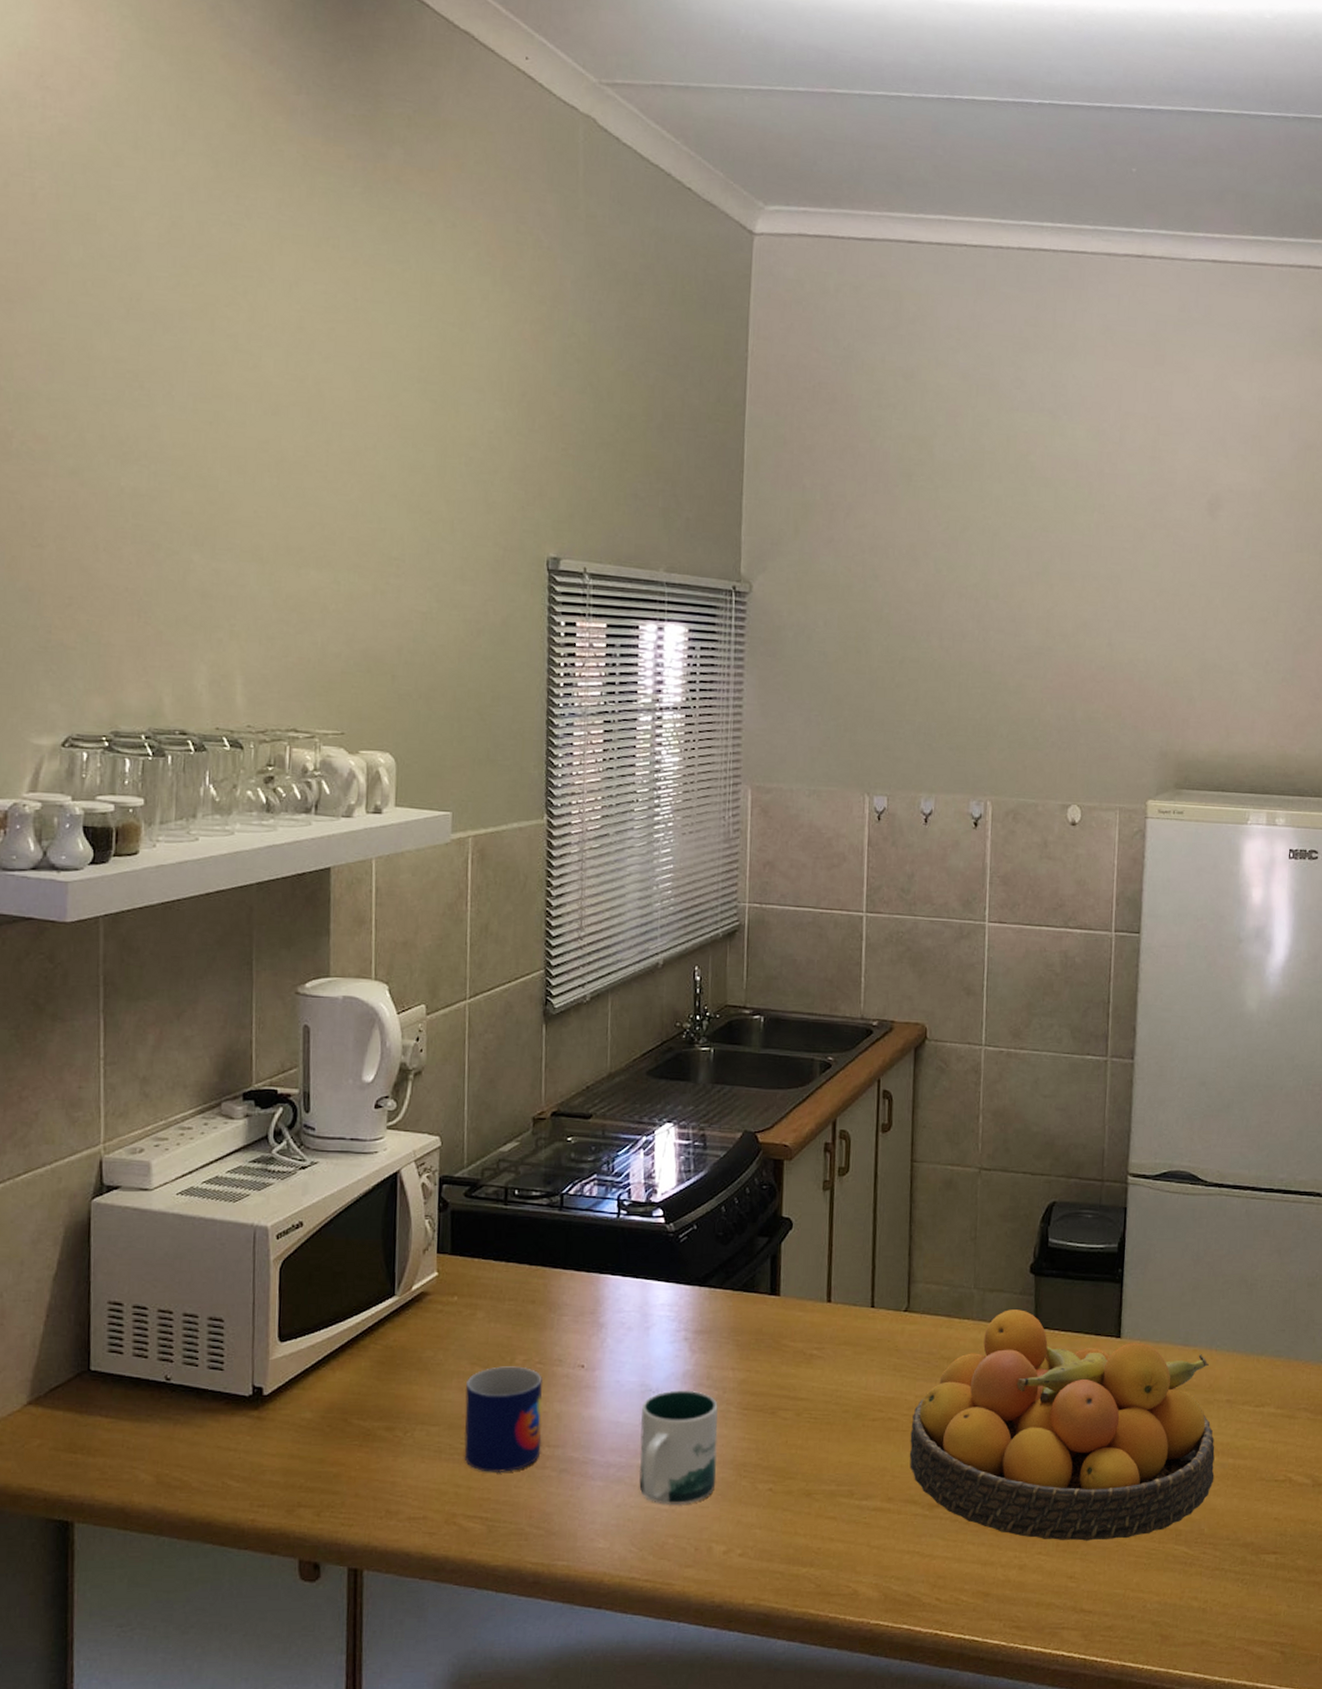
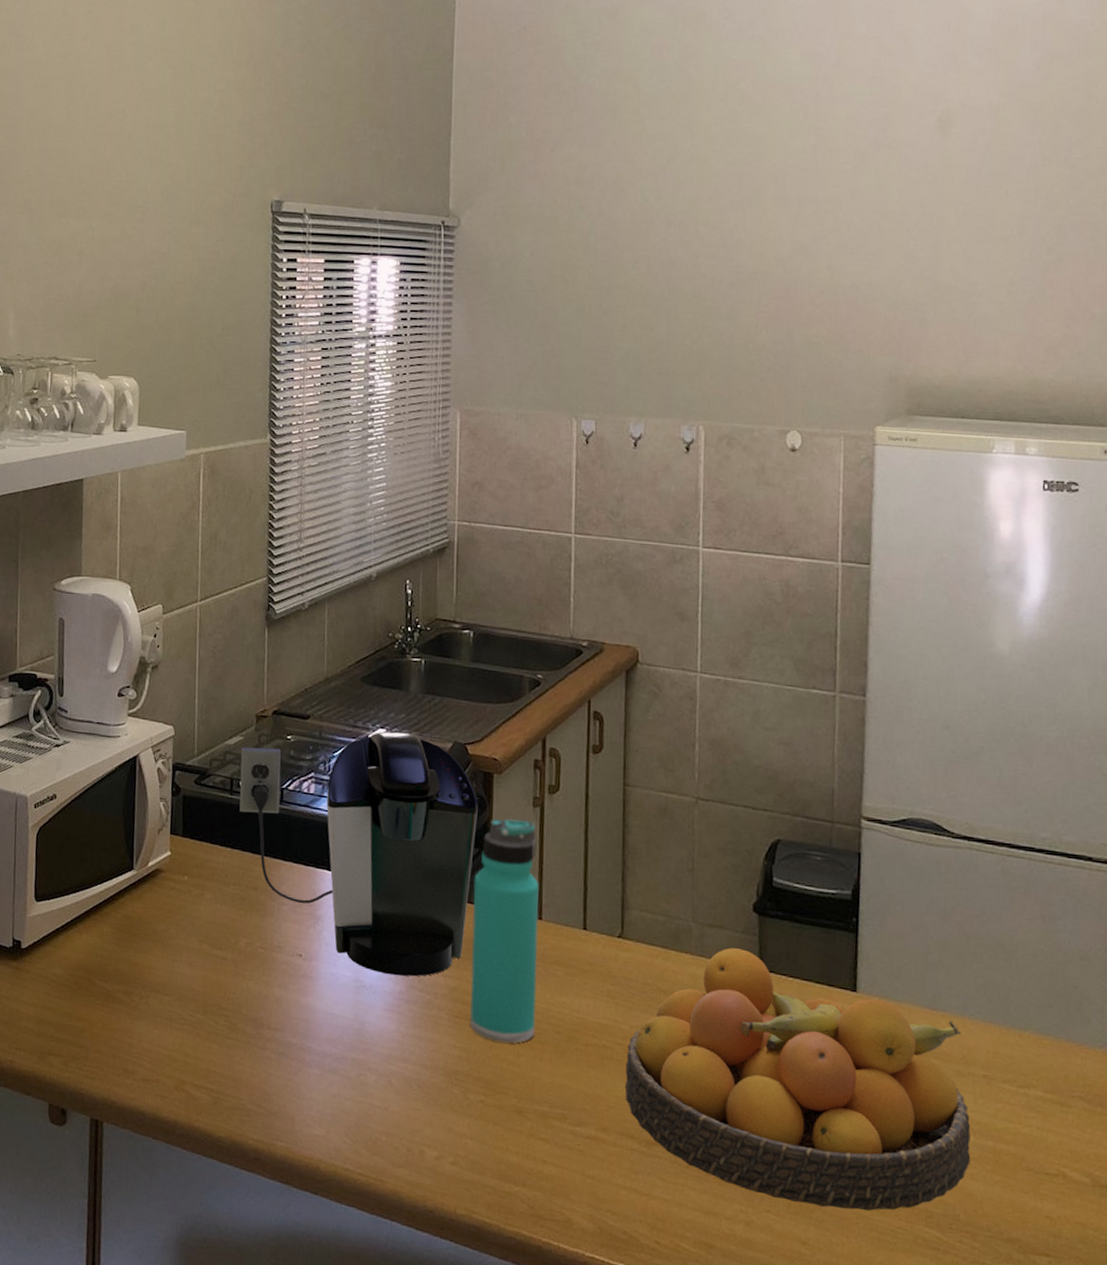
mug: present [464,1366,542,1472] -> none [192,946,264,1048]
coffee maker: none [515,1124,768,1375] -> present [239,731,478,977]
mug: present [639,1390,718,1505] -> none [353,989,430,1104]
thermos bottle: none [758,1204,829,1429] -> present [469,818,540,1043]

